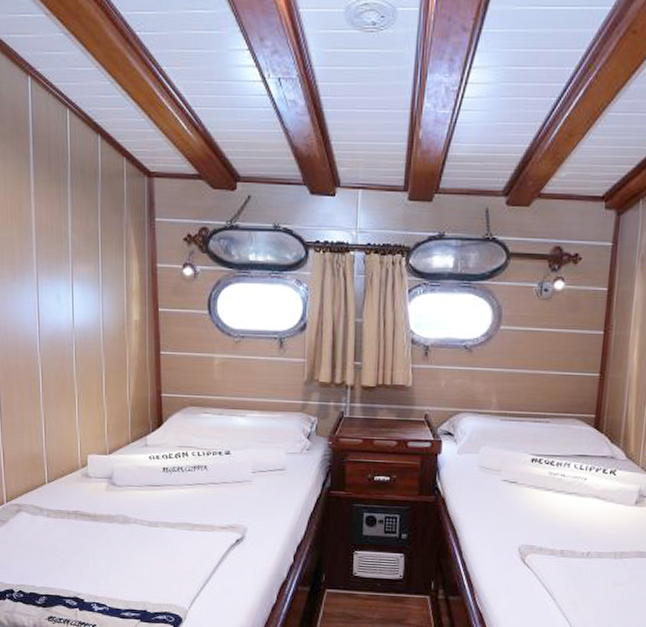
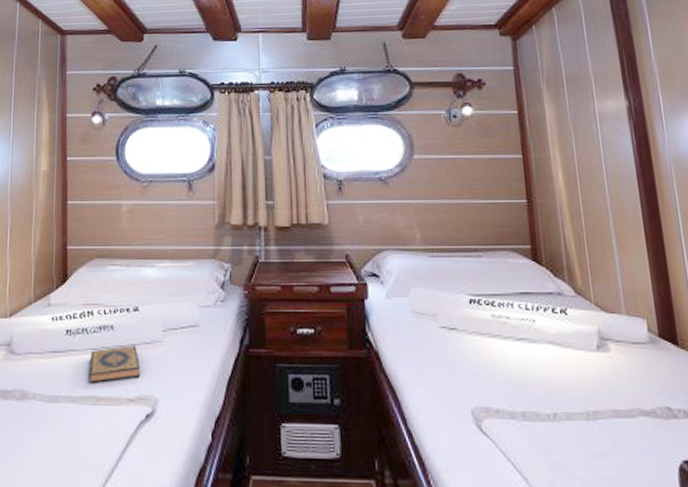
hardback book: none [185,483,231,513] -> present [89,345,140,383]

